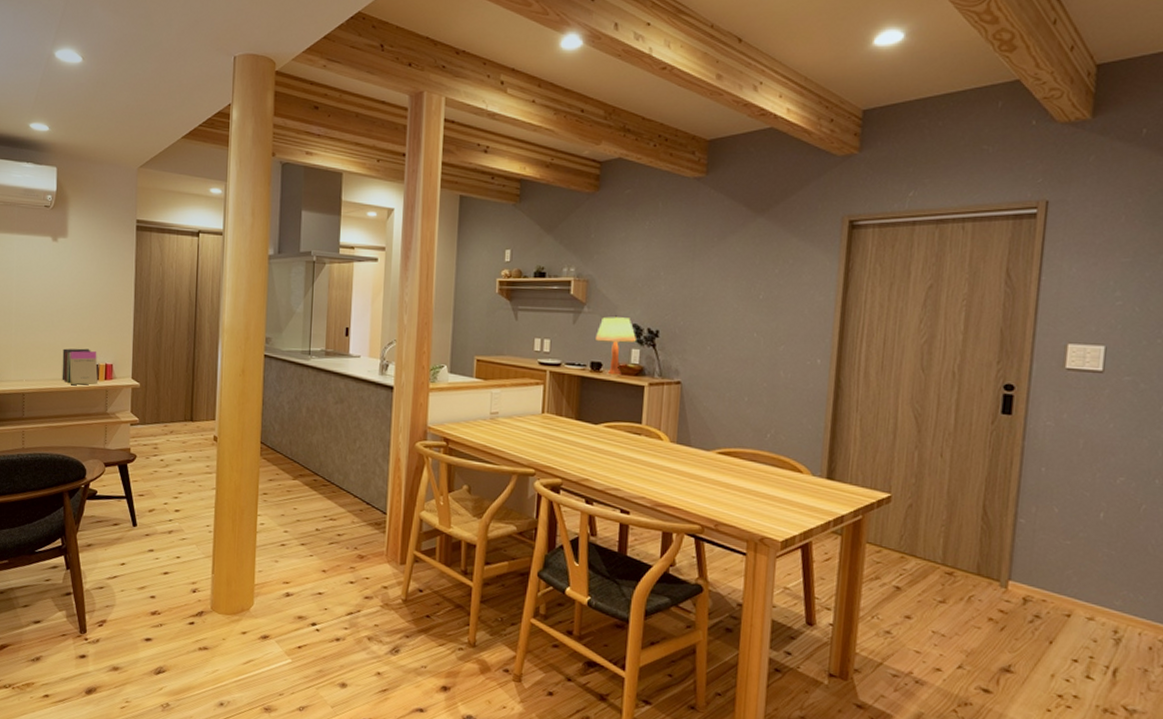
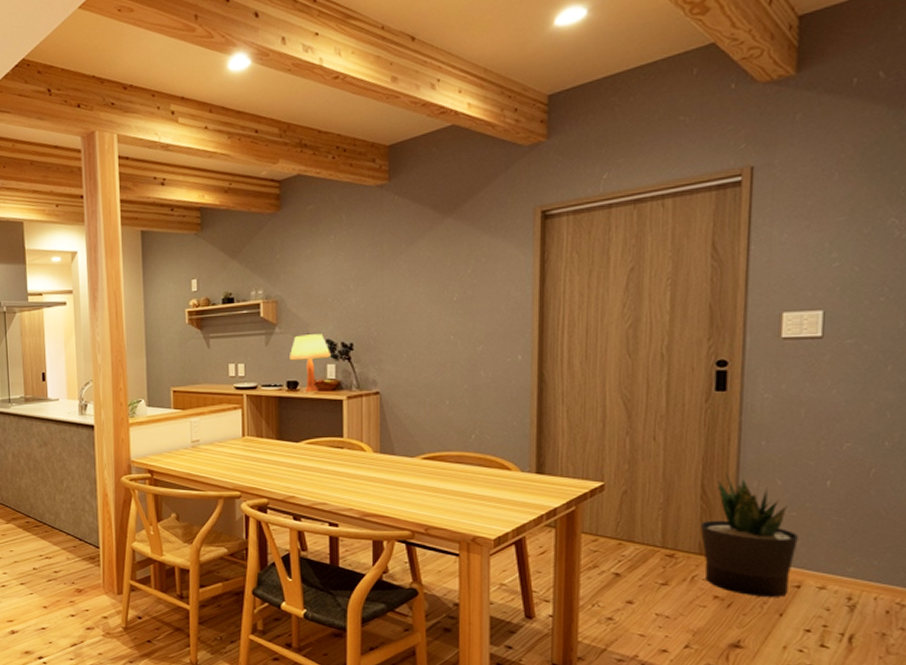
planter: none [980,495,1071,624] -> present [701,472,798,597]

